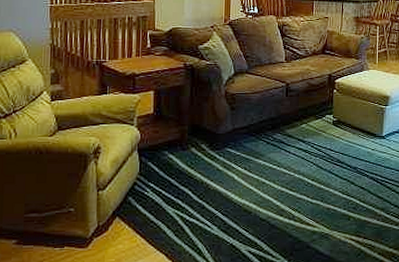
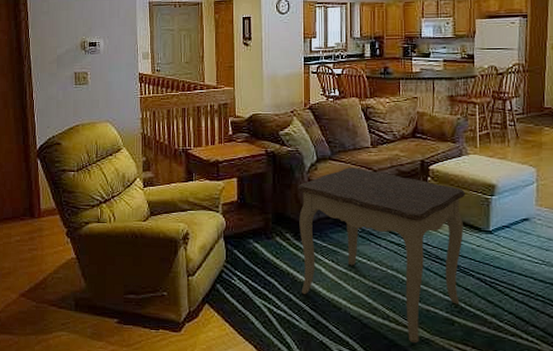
side table: none [214,81,365,239] -> present [298,167,466,344]

